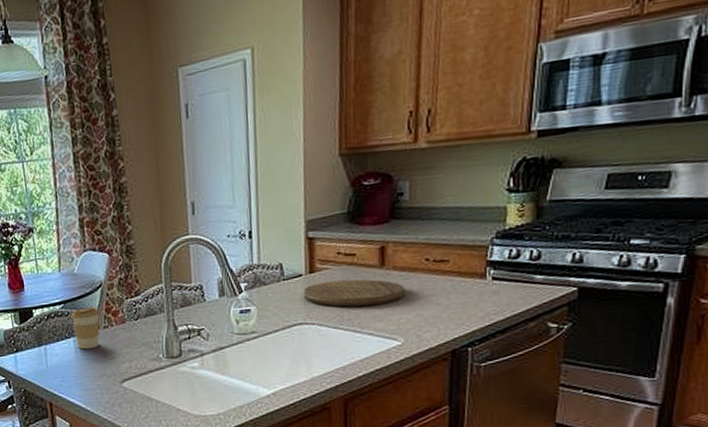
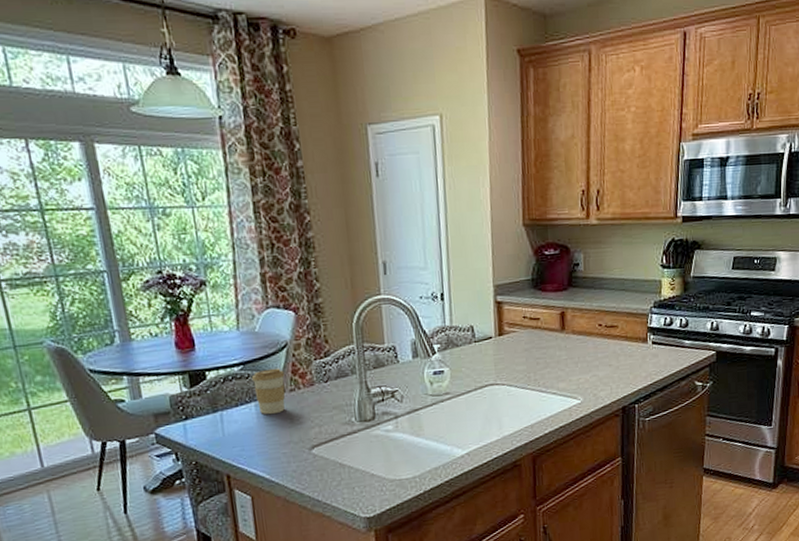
cutting board: present [304,279,405,307] -> none [494,342,583,368]

